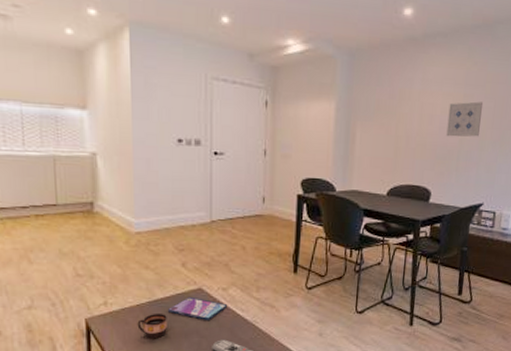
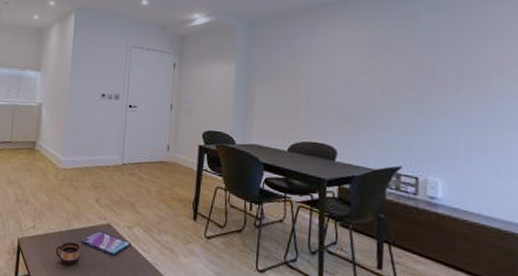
wall art: present [446,101,484,137] -> none [351,62,392,97]

